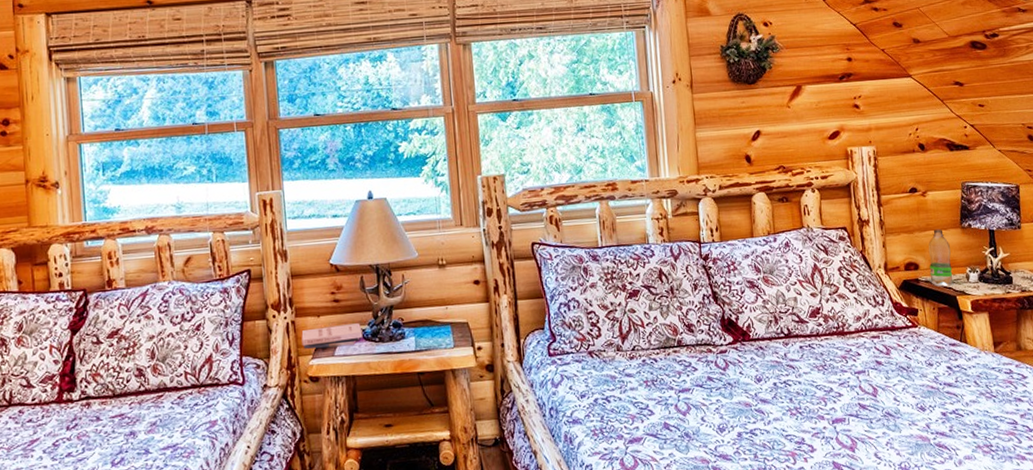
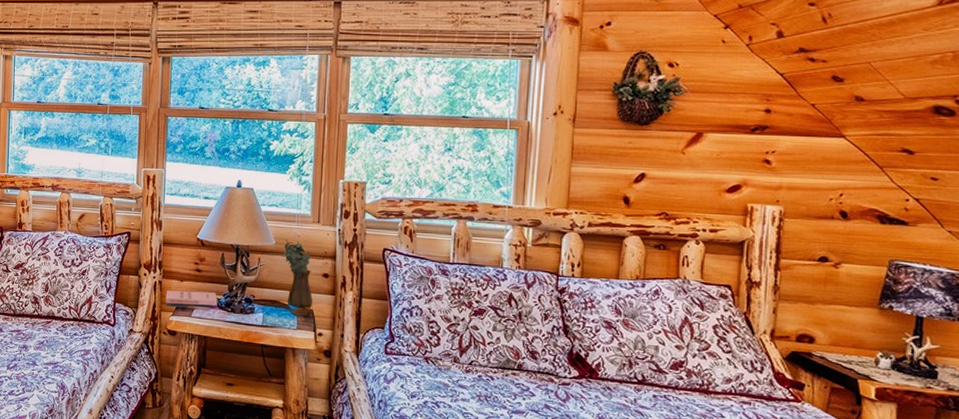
vase: none [428,248,468,333] -> present [283,239,313,317]
bottle: present [928,229,953,287] -> none [827,304,861,368]

